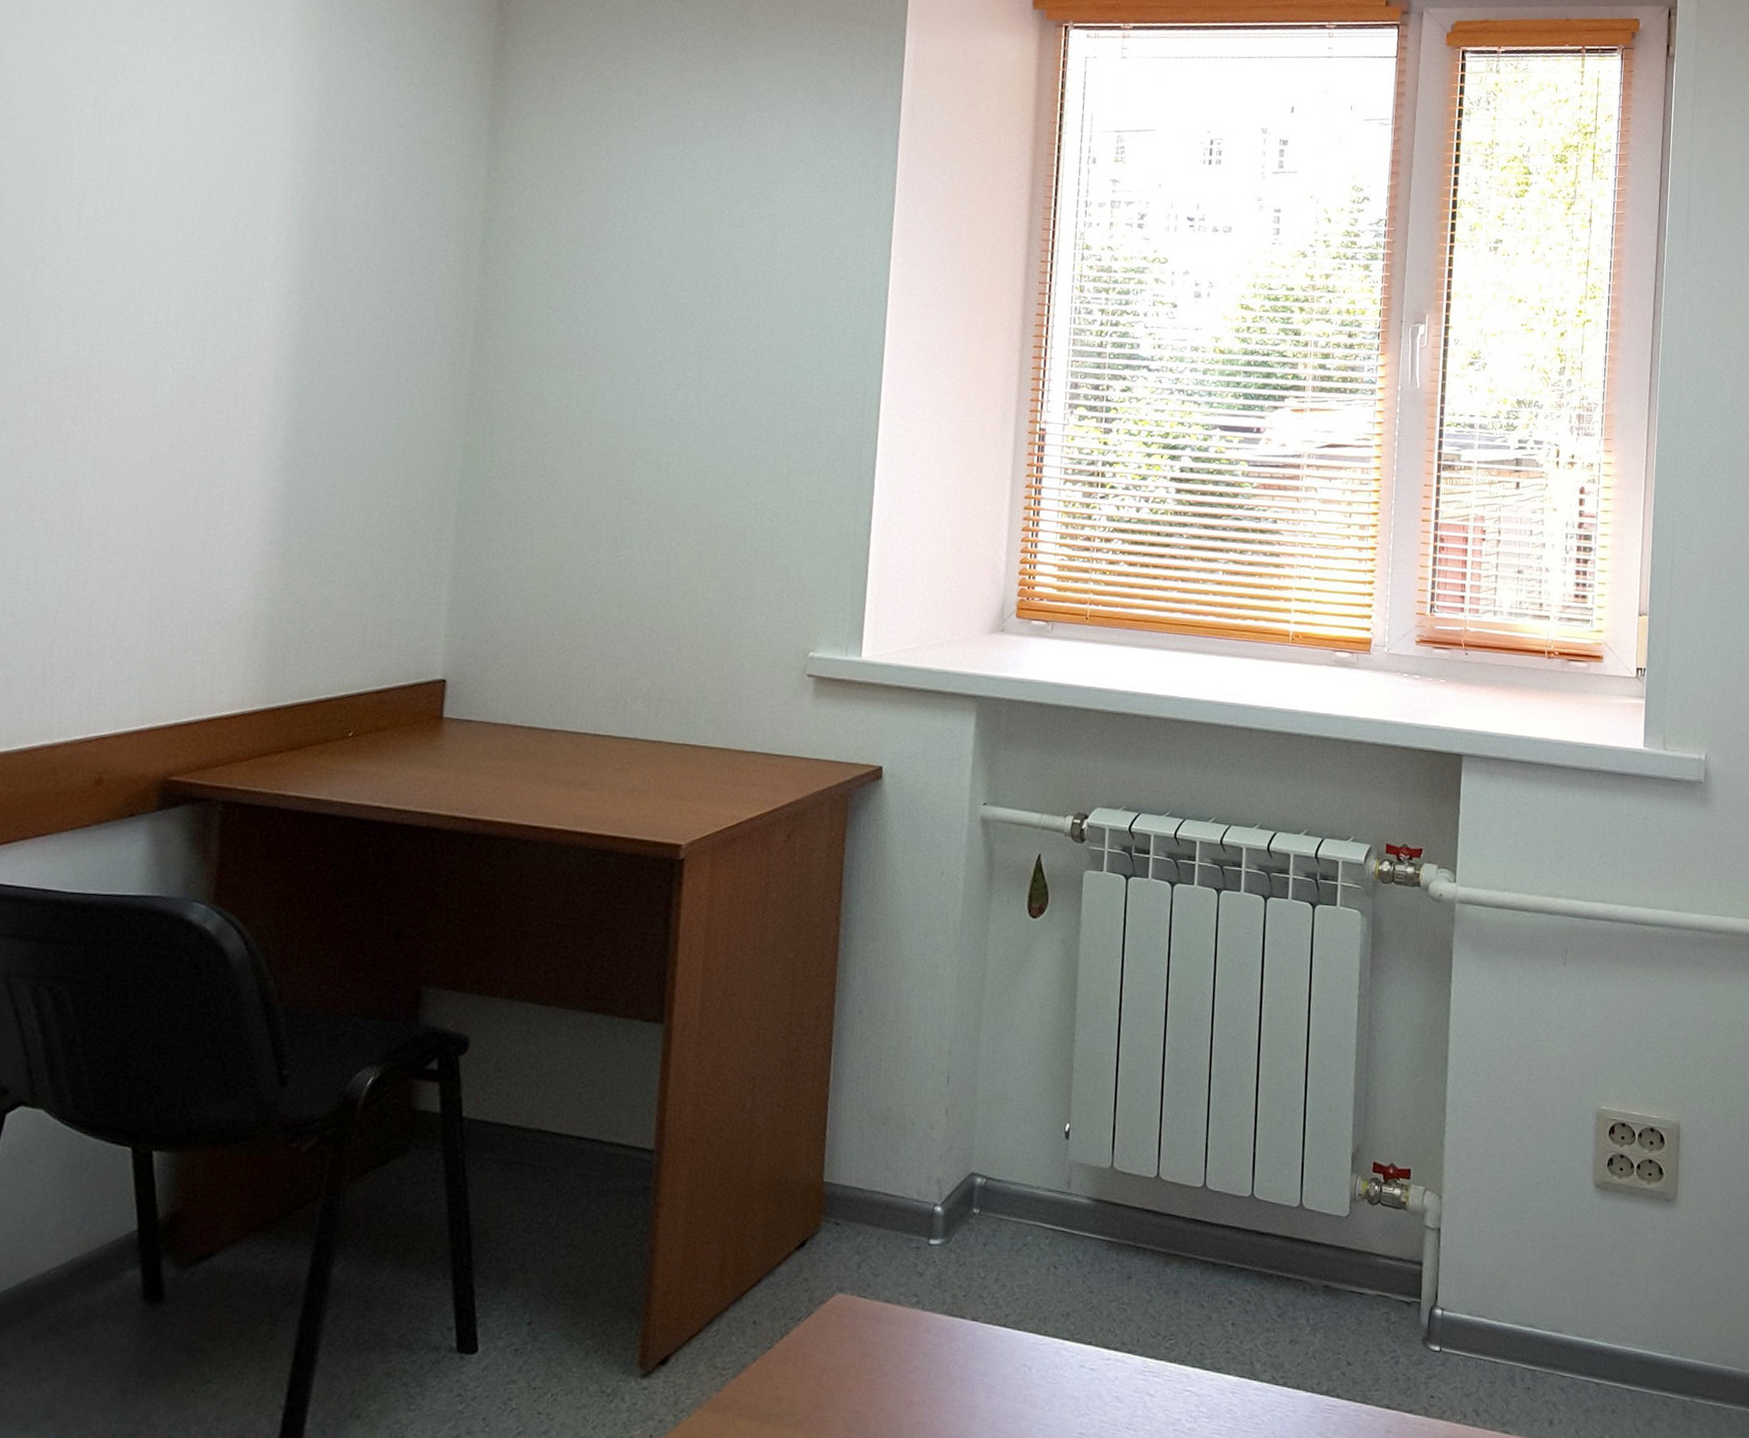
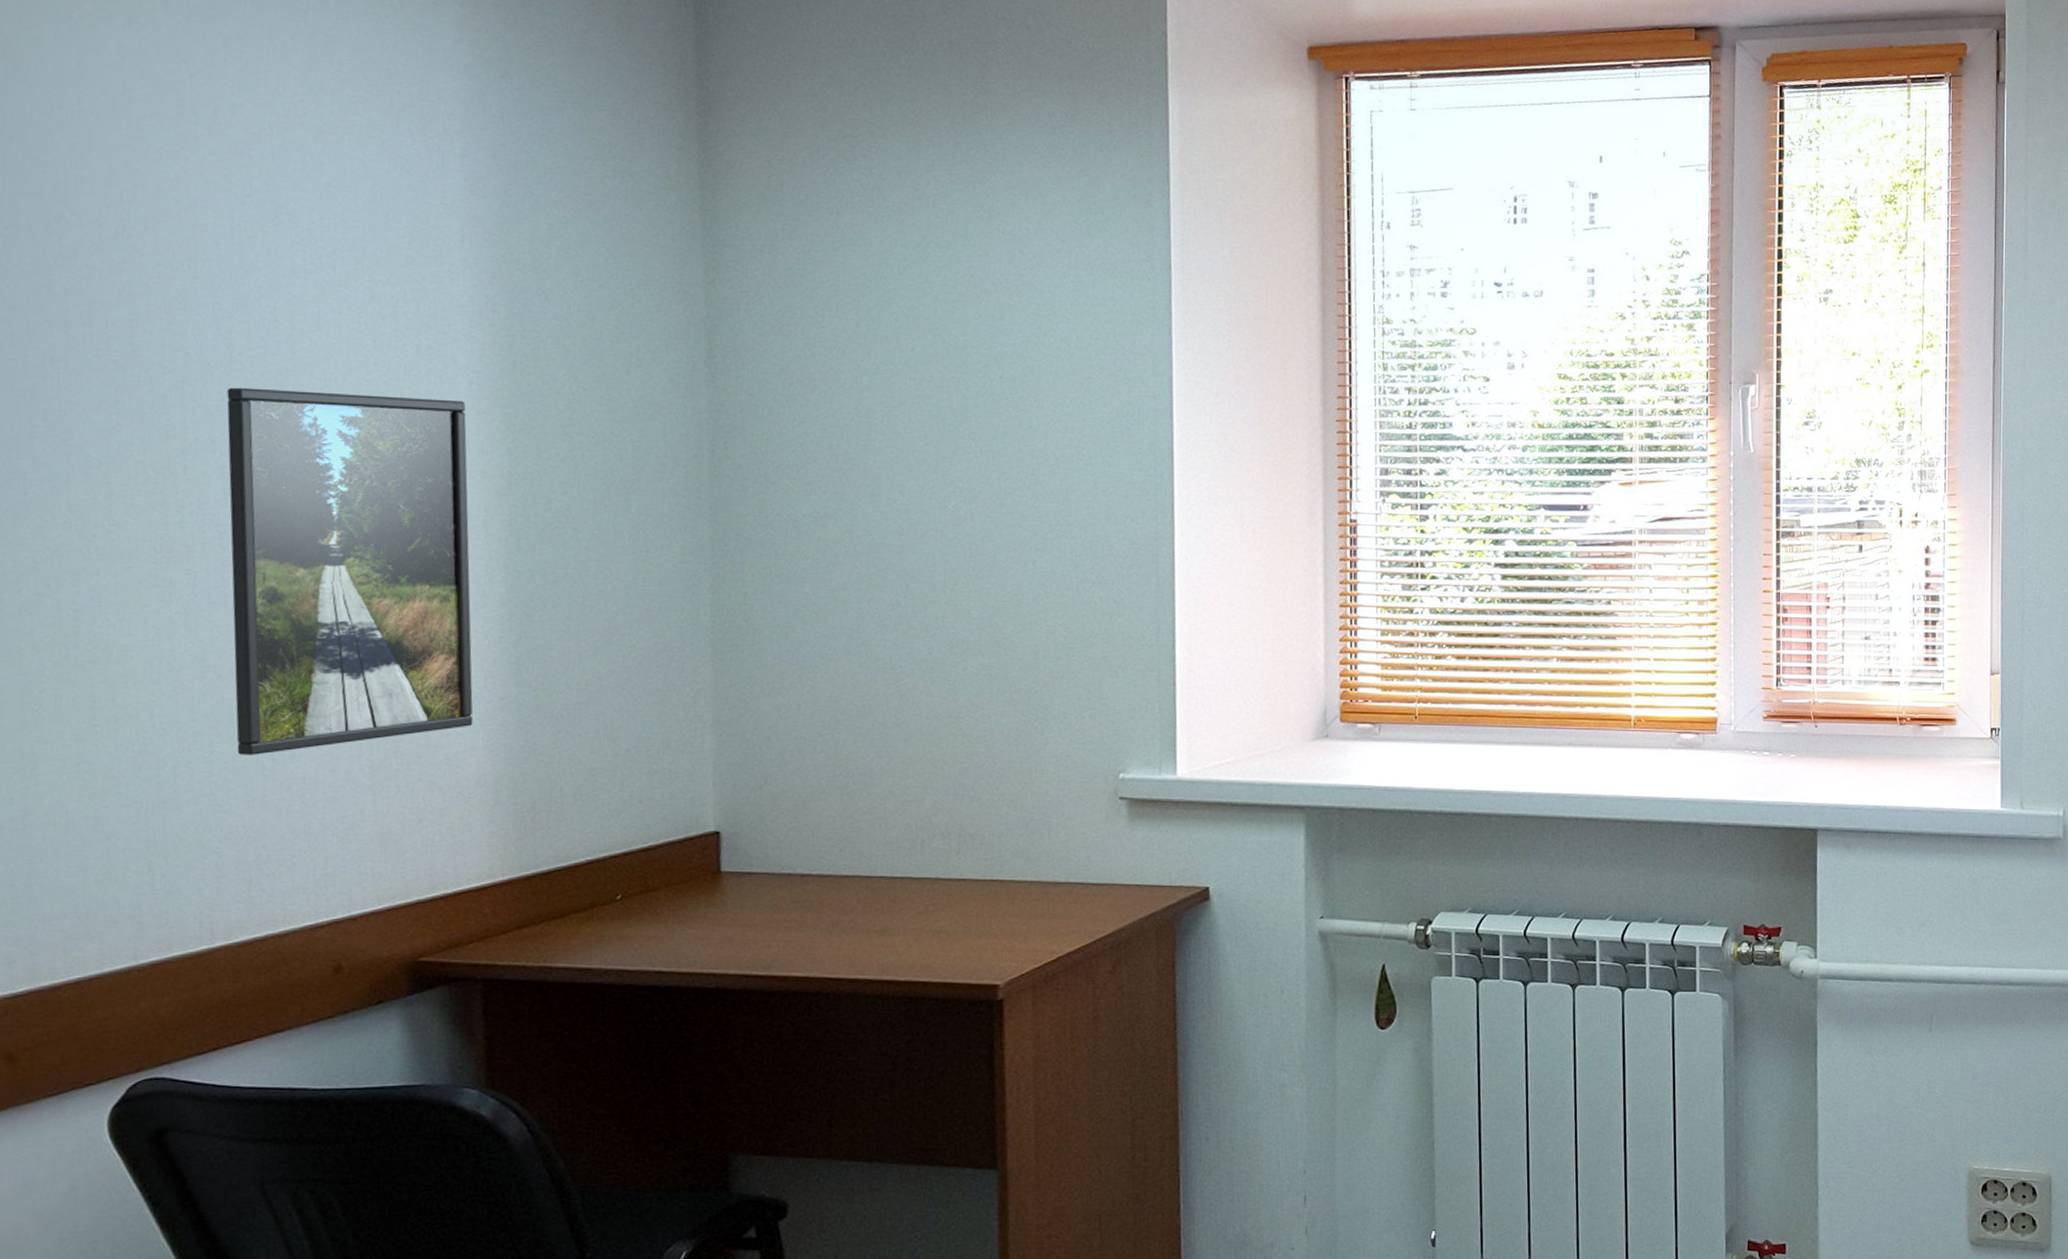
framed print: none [38,251,270,580] -> present [227,387,473,755]

